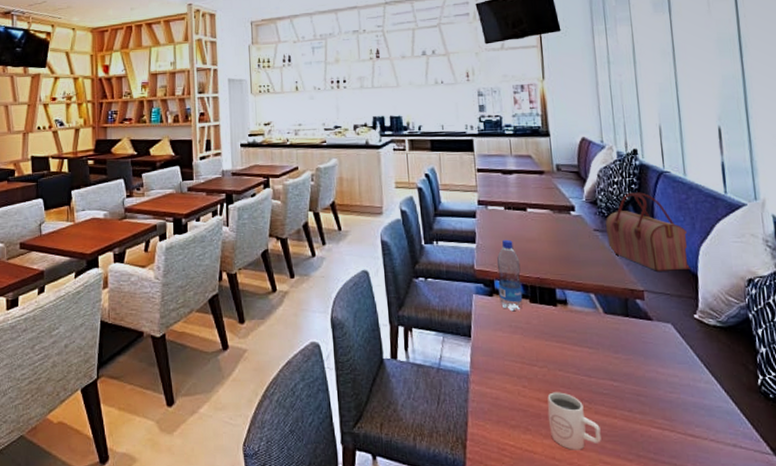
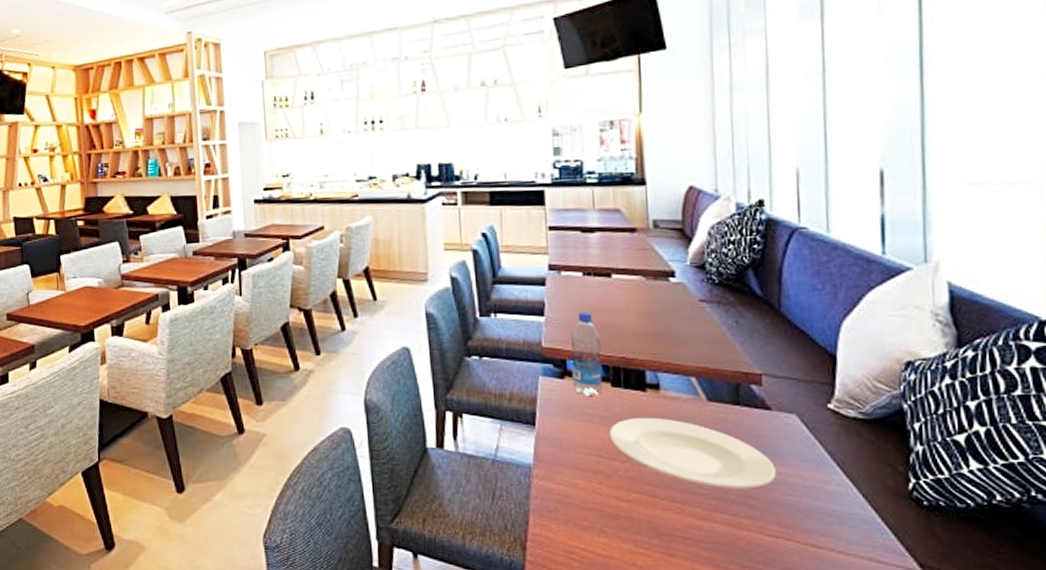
plate: none [529,328,661,389] -> present [609,417,778,489]
mug: present [547,392,601,450] -> none [628,490,696,557]
handbag: present [606,192,690,271] -> none [716,253,829,351]

